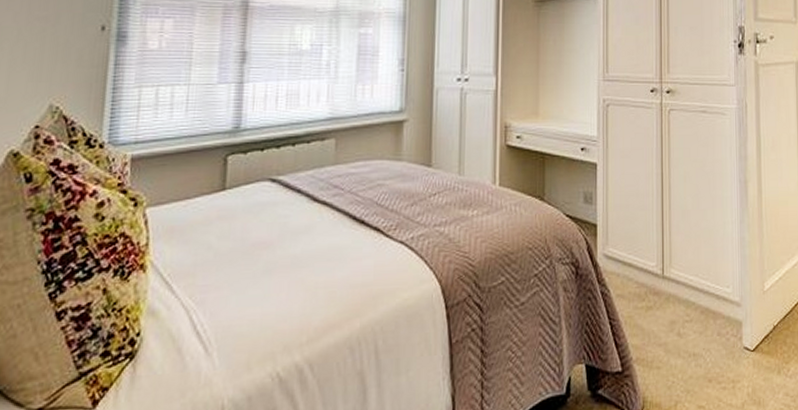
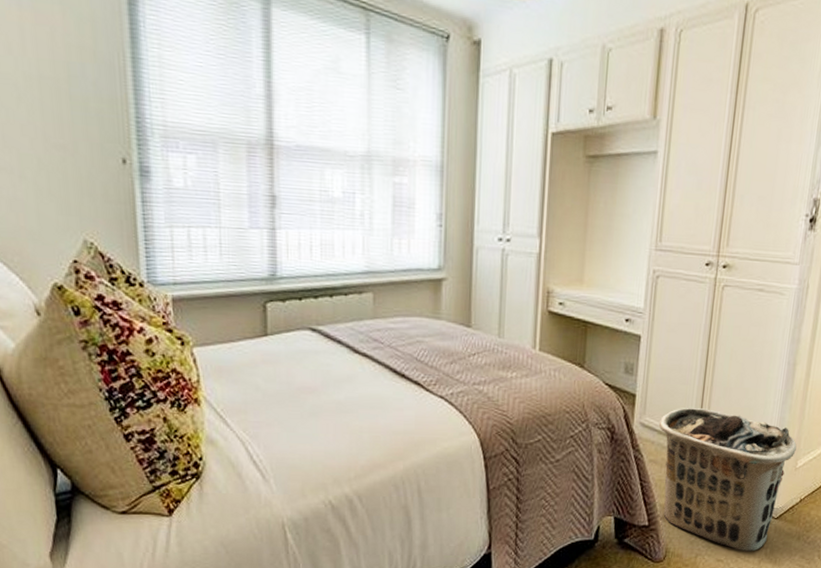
clothes hamper: none [622,233,761,394] -> present [658,407,797,552]

